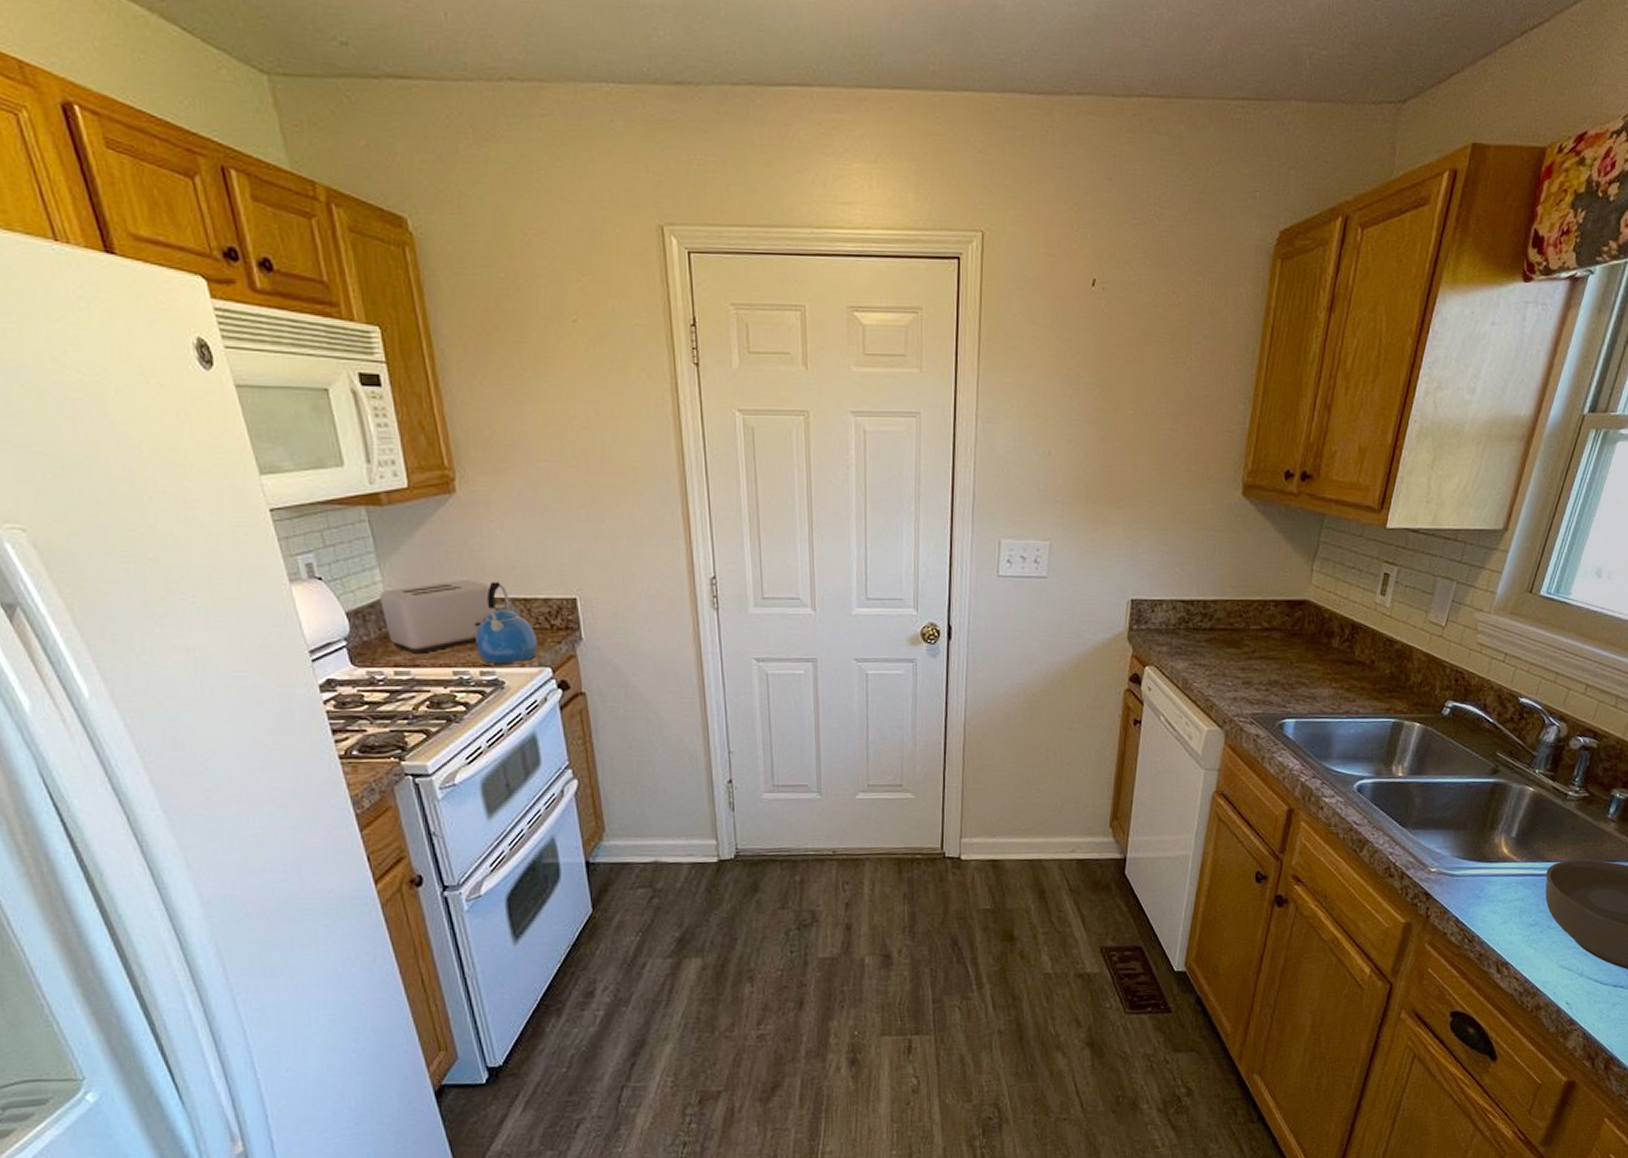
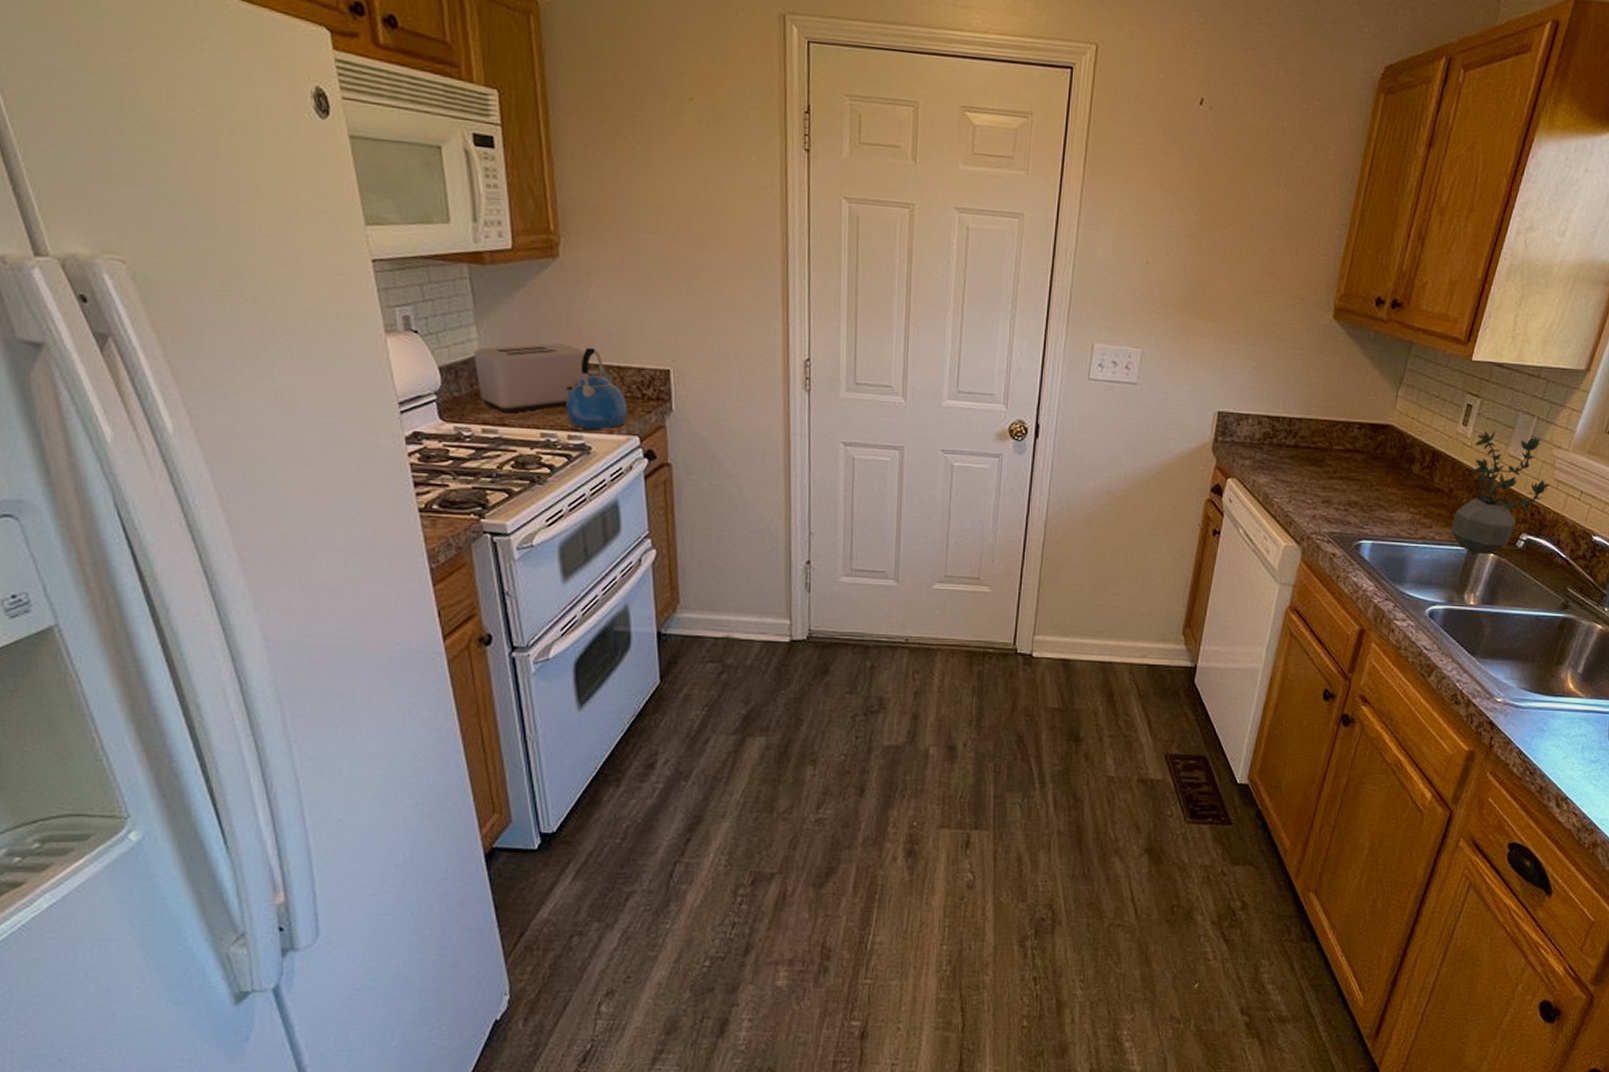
potted plant: none [1374,598,1473,724] -> present [1450,430,1550,554]

